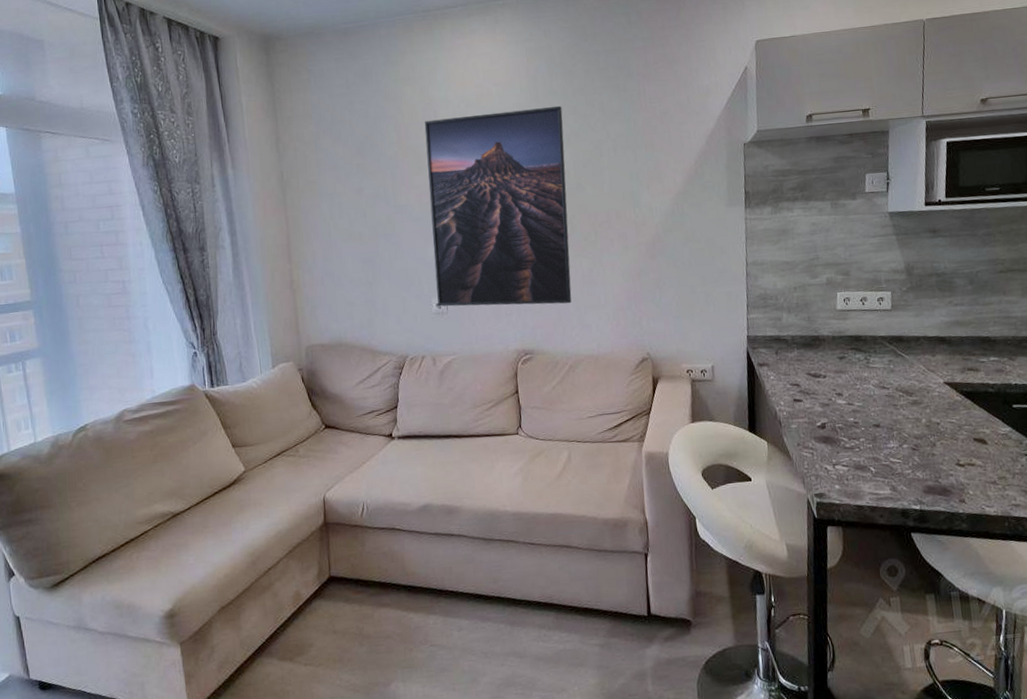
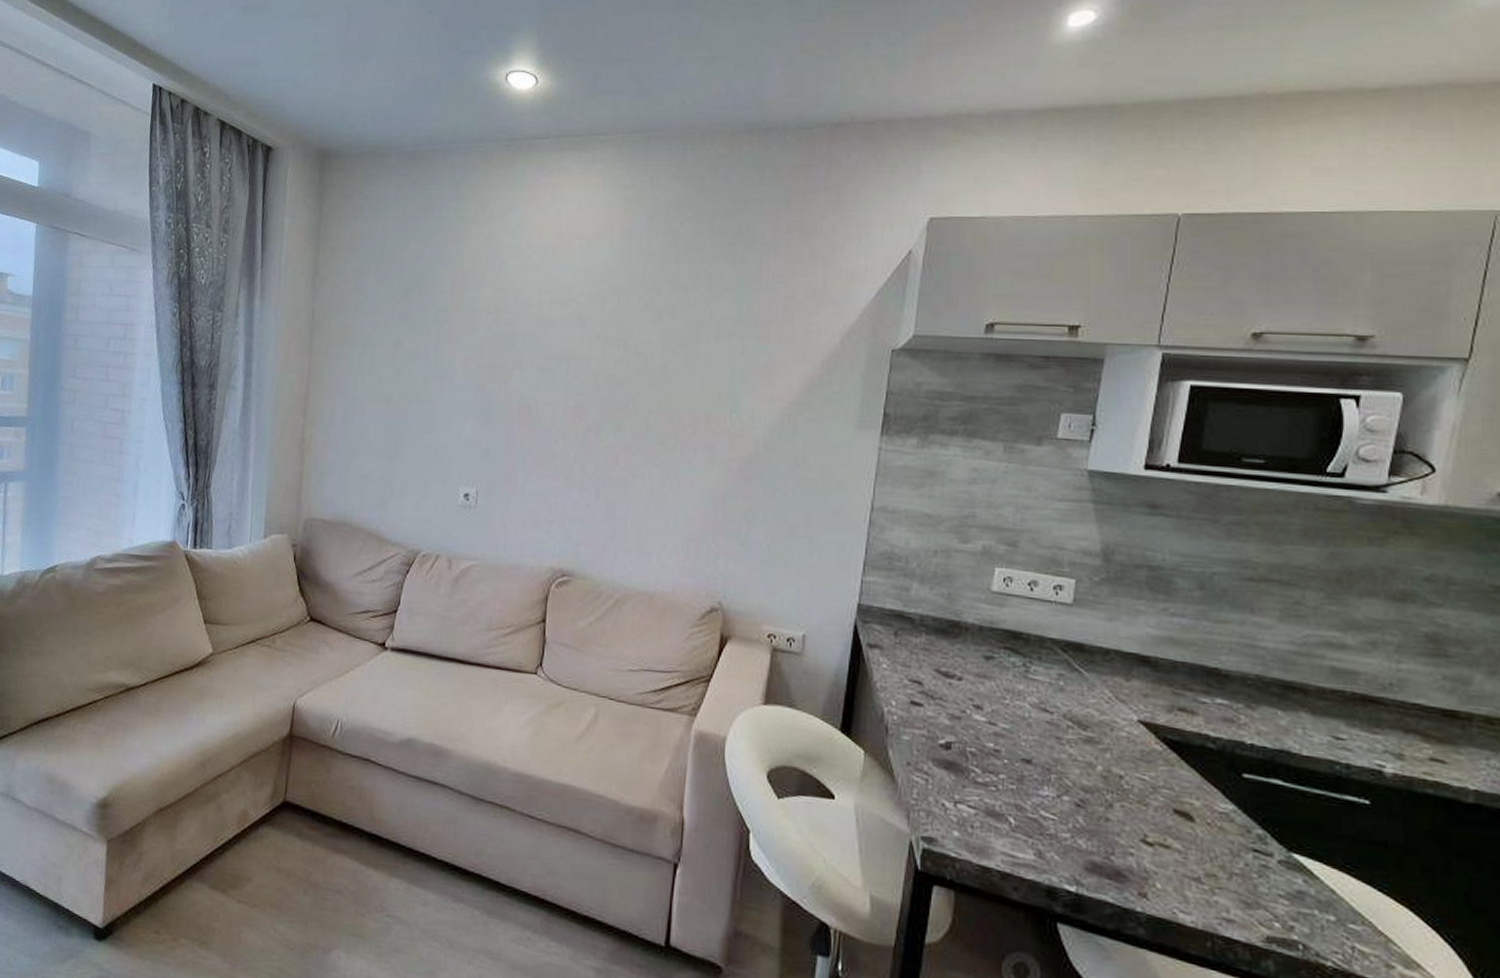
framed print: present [424,105,572,307] -> none [466,270,658,522]

